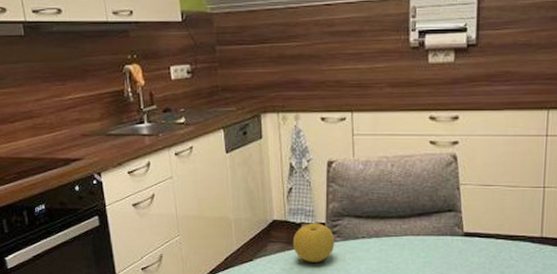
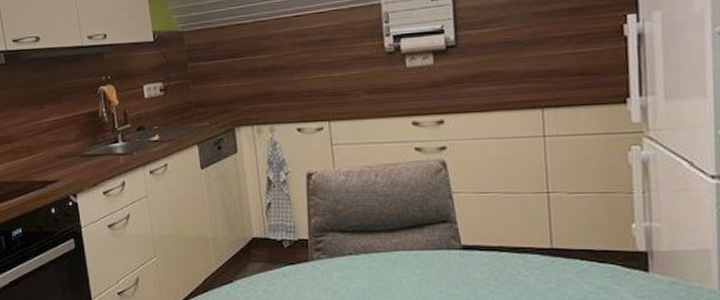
fruit: present [292,223,335,262] -> none [274,239,320,283]

